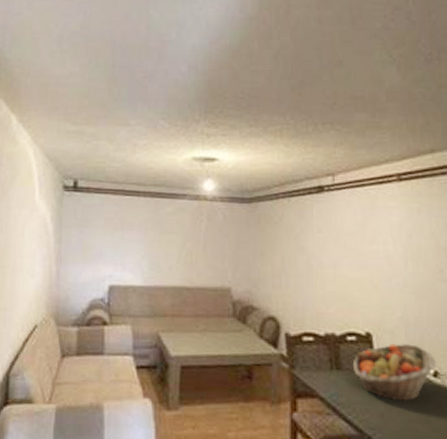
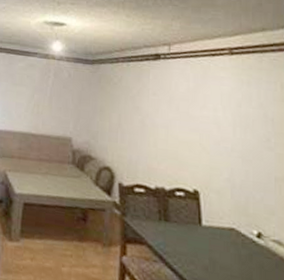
fruit basket: present [352,343,436,401] -> none [179,202,260,258]

